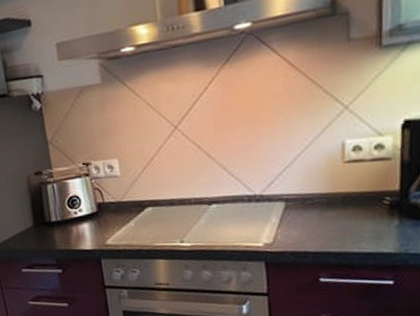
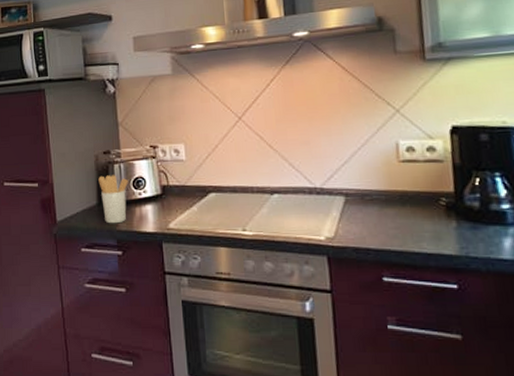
utensil holder: none [32,195,64,244] -> present [98,175,129,224]

